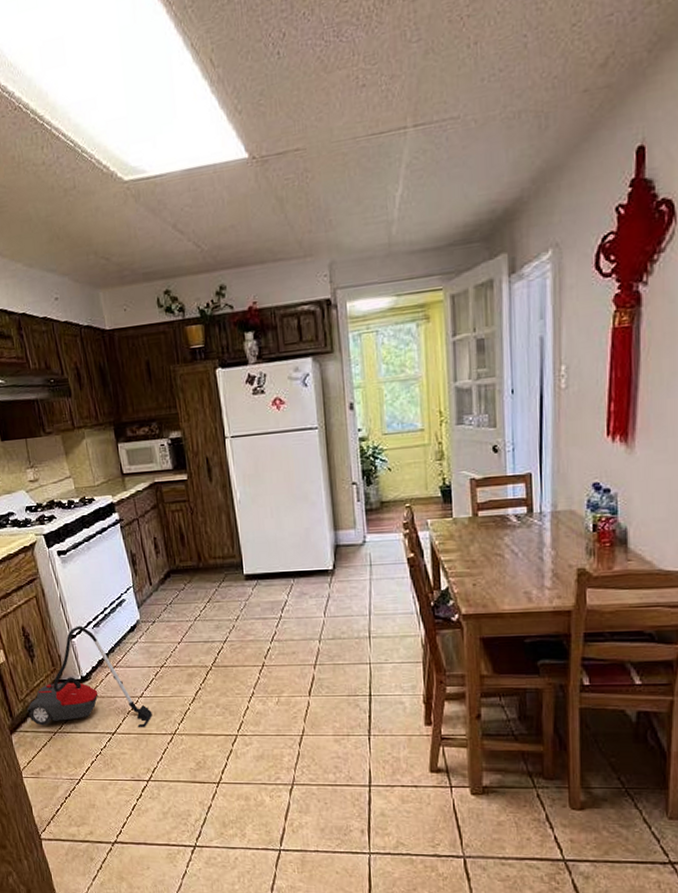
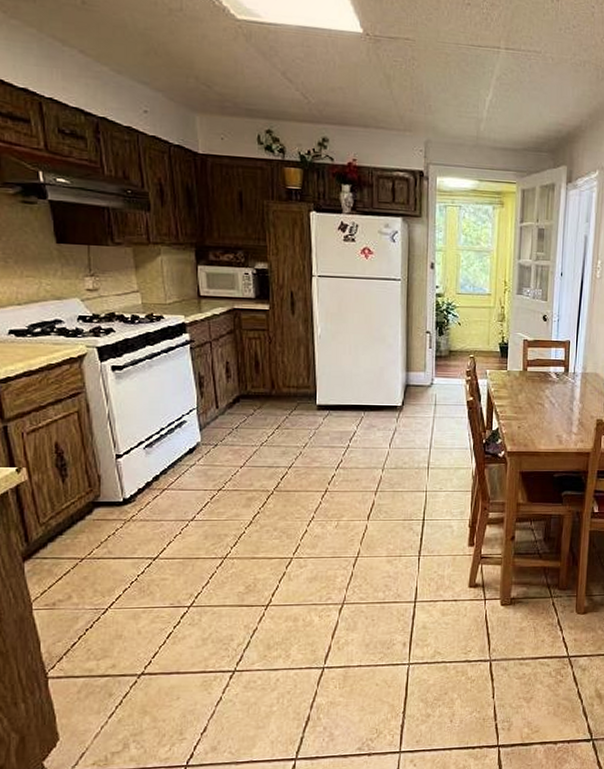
vacuum cleaner: present [27,625,152,728] -> none [49,445,203,553]

